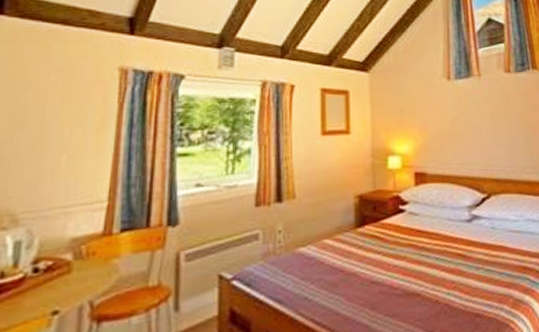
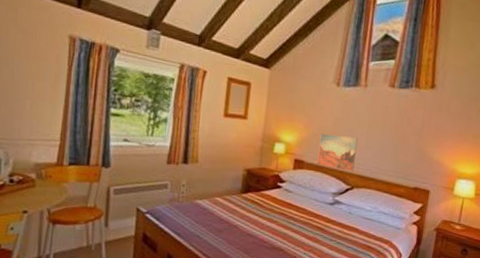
wall art: none [440,135,486,176] -> present [317,133,358,172]

